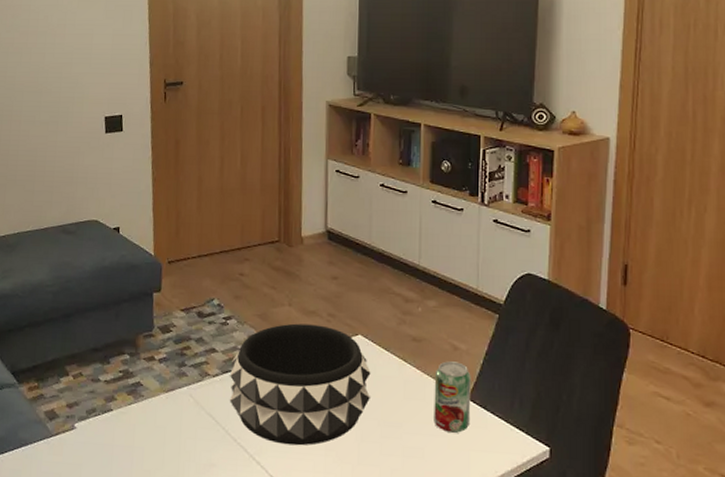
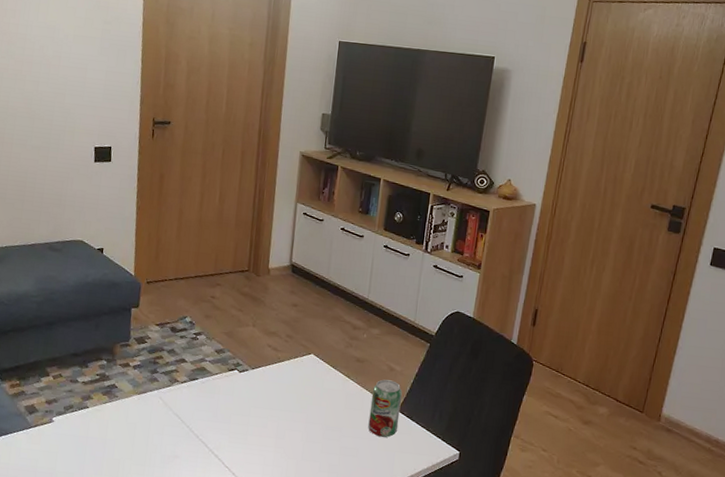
decorative bowl: present [230,323,371,446] -> none [195,341,319,444]

